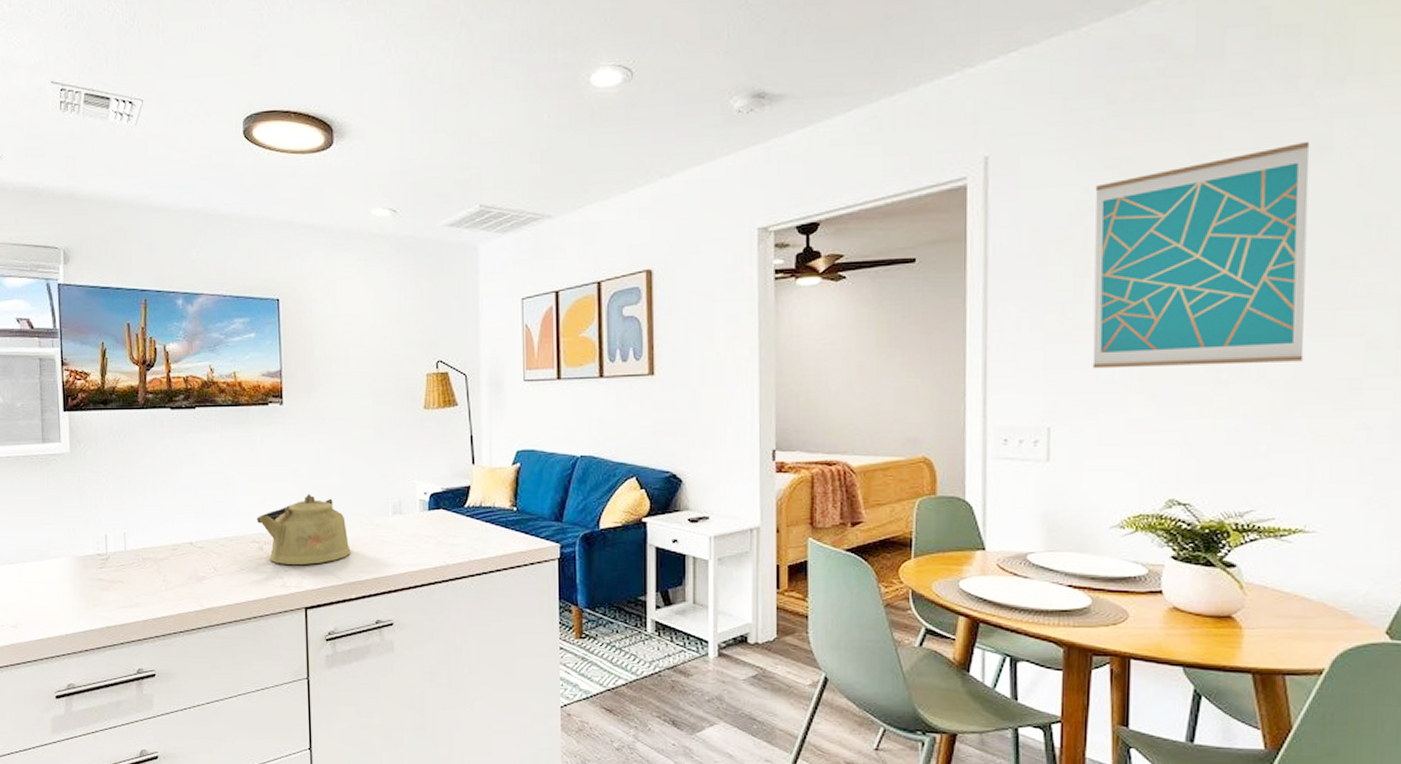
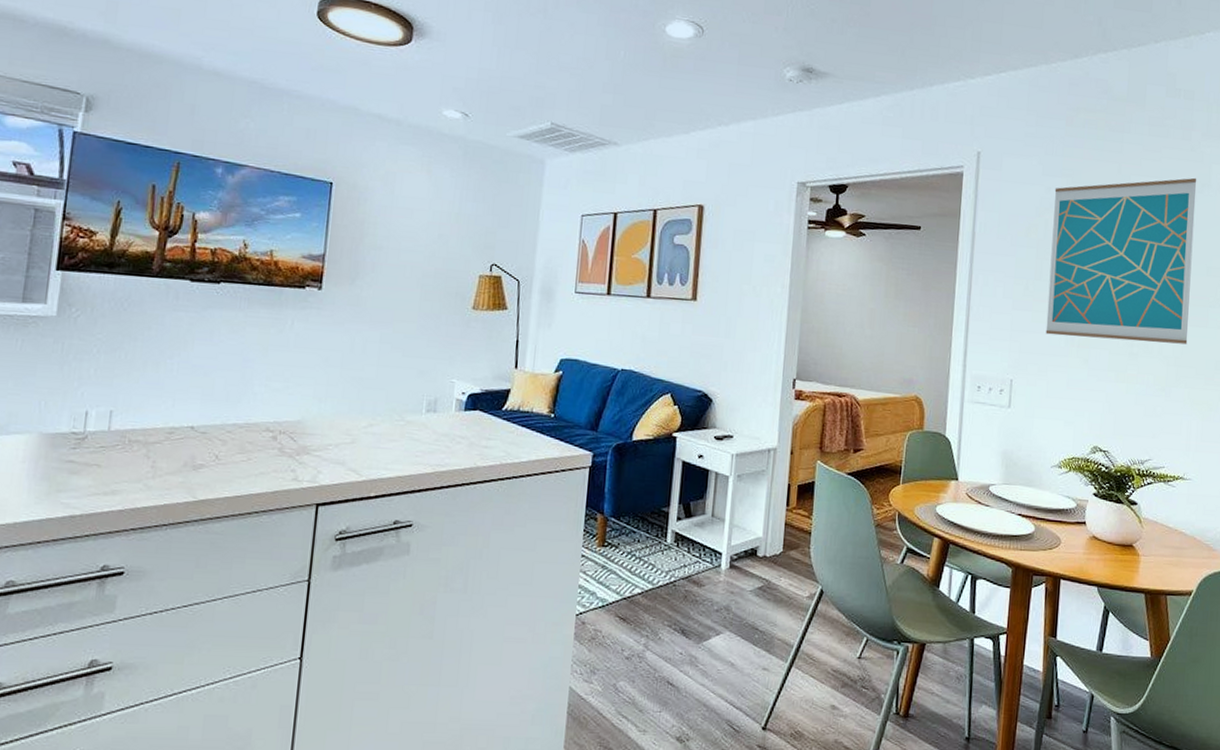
kettle: present [256,494,351,565] -> none [273,384,376,459]

